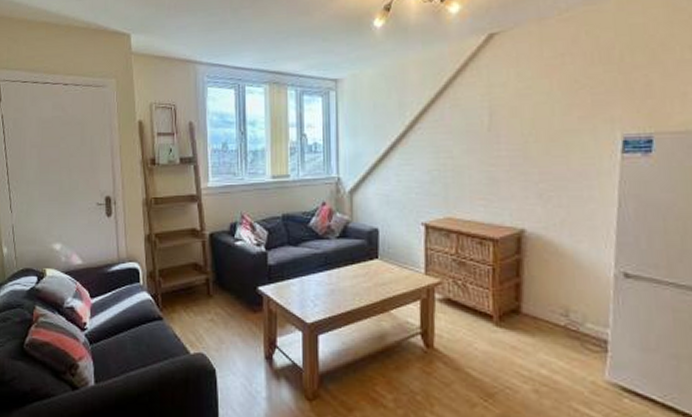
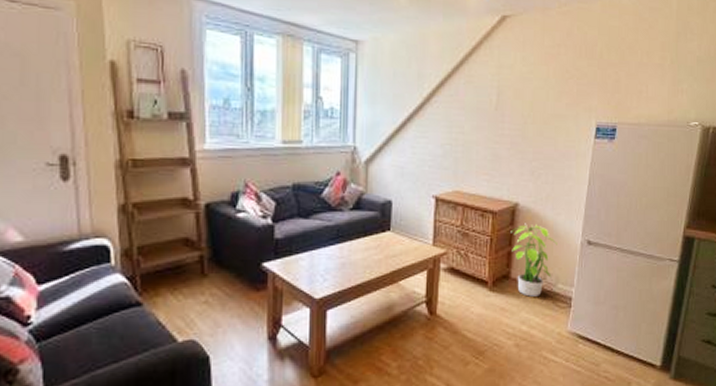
potted plant: none [517,252,581,336] -> present [510,223,557,297]

